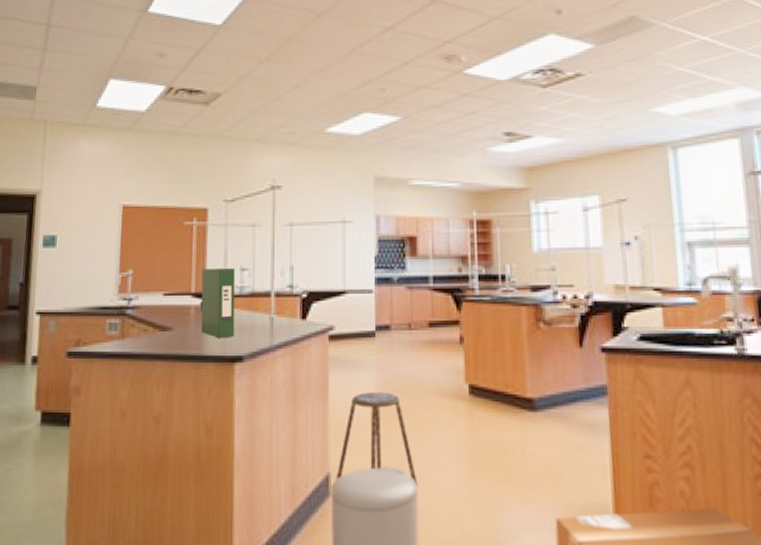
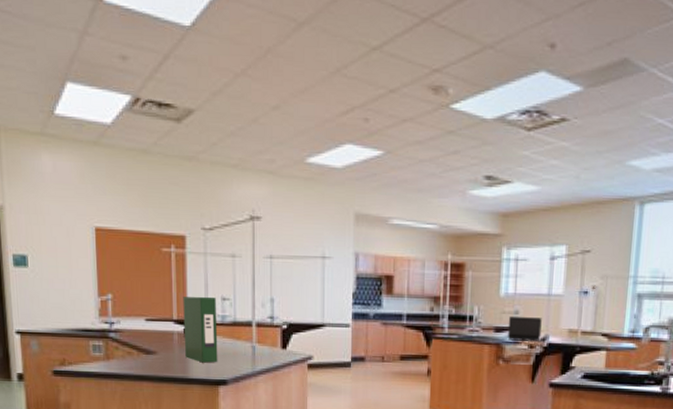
laptop: none [545,272,590,300] -> present [507,315,546,342]

